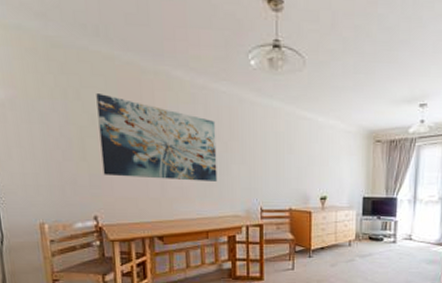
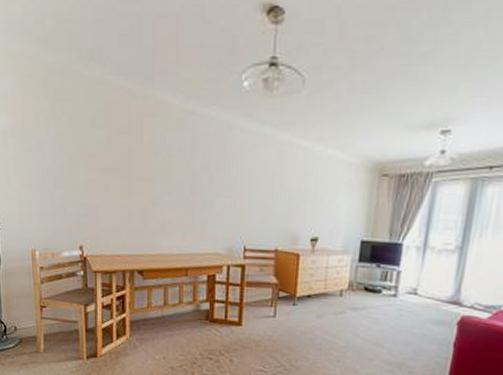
wall art: present [96,94,218,182] -> none [87,120,202,216]

